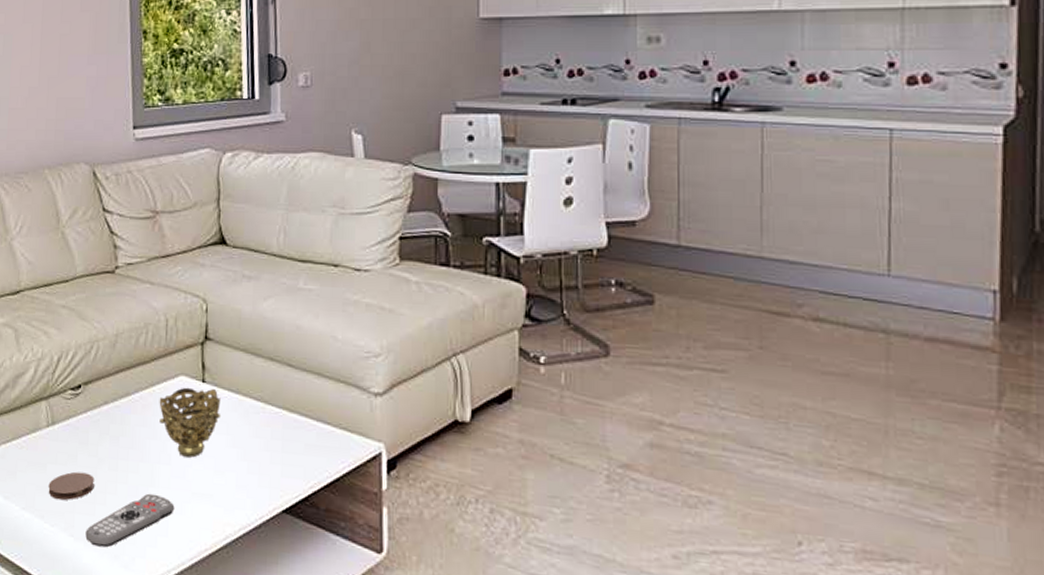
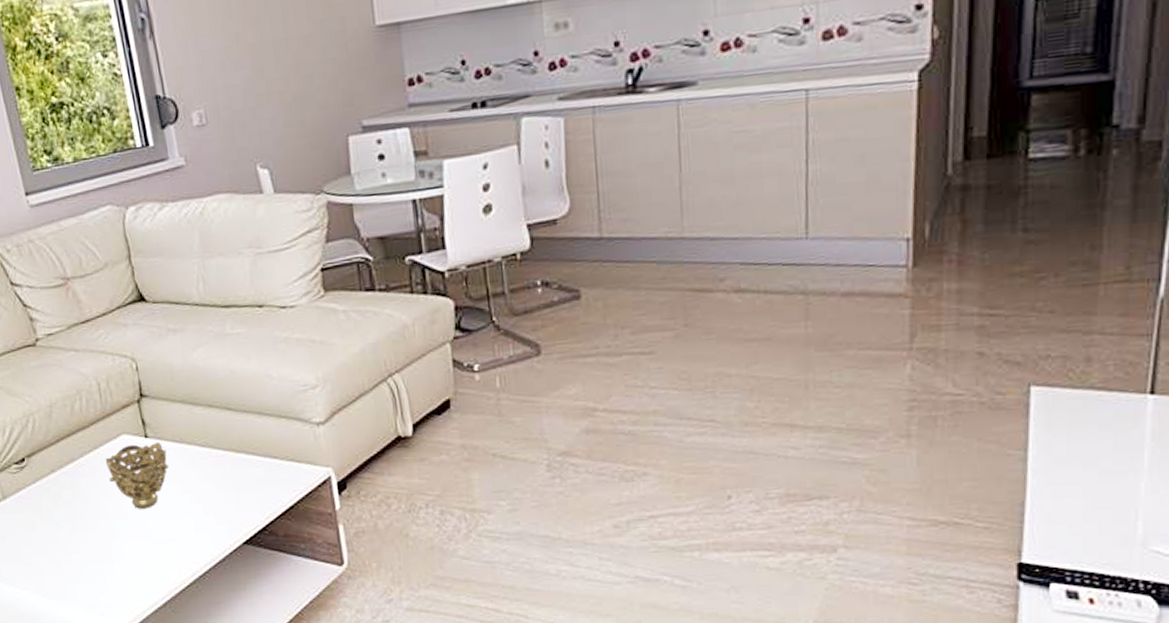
coaster: present [48,471,94,501] -> none [12,538,57,566]
remote control: present [85,493,175,548] -> none [57,546,140,601]

